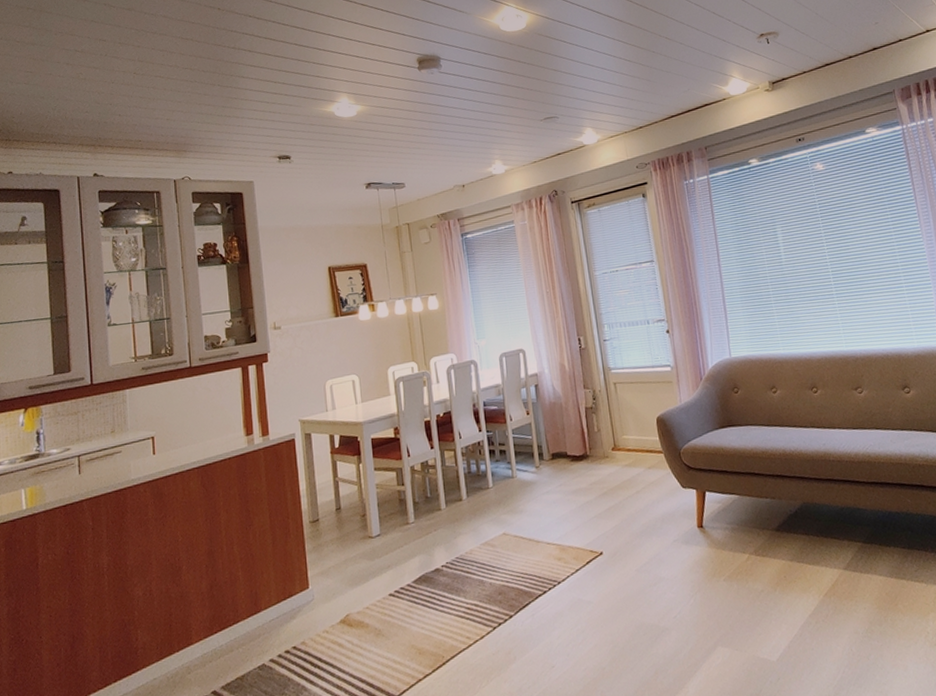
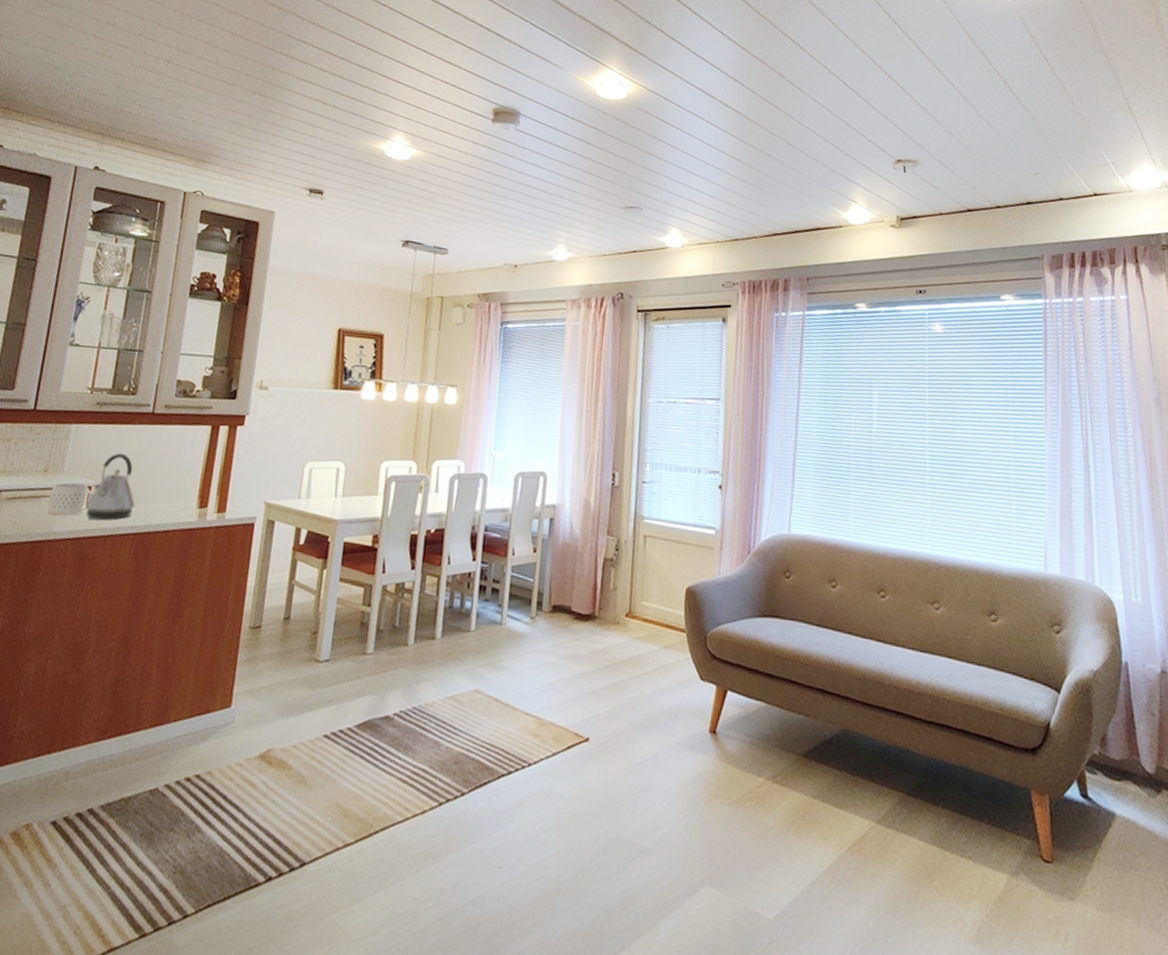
mug: none [122,436,156,467] -> present [47,483,92,516]
kettle: none [152,405,194,464] -> present [85,453,136,521]

